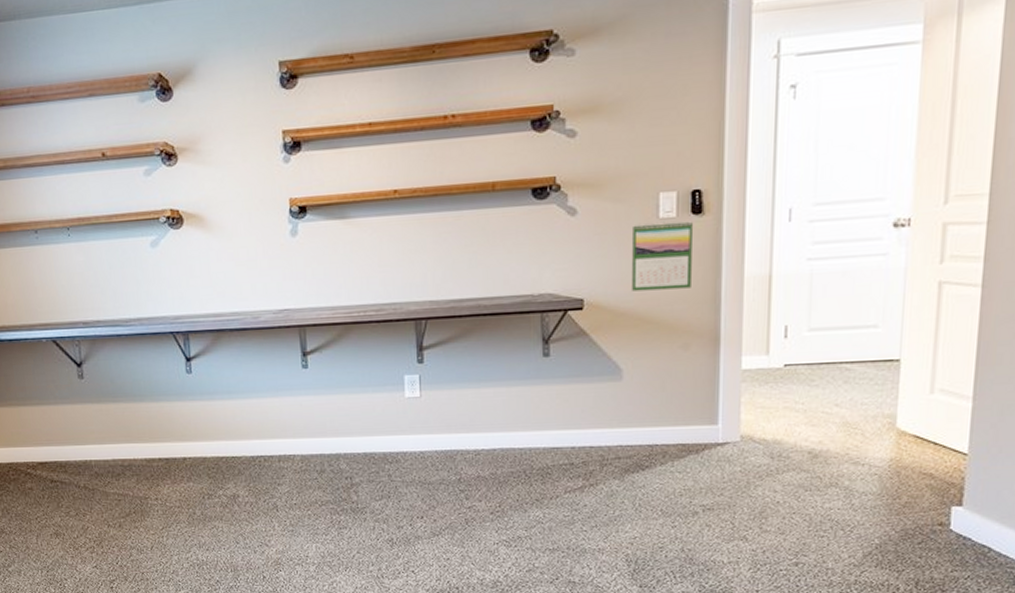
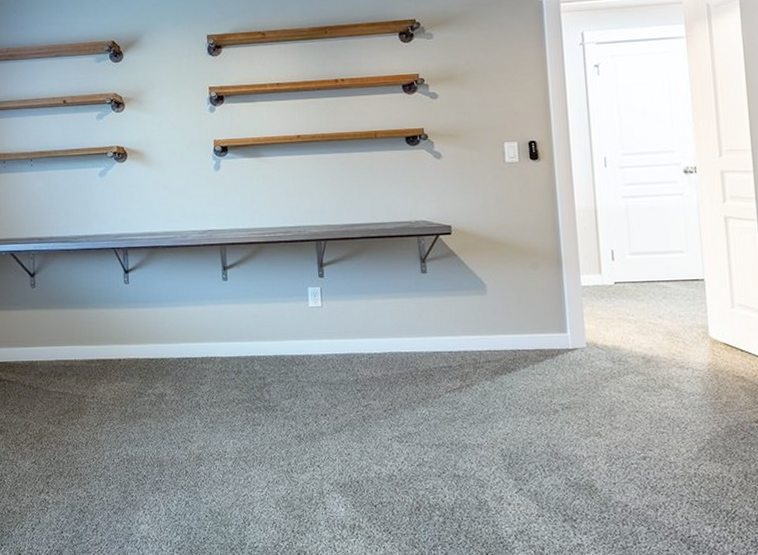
calendar: present [631,221,693,291] -> none [484,165,535,220]

